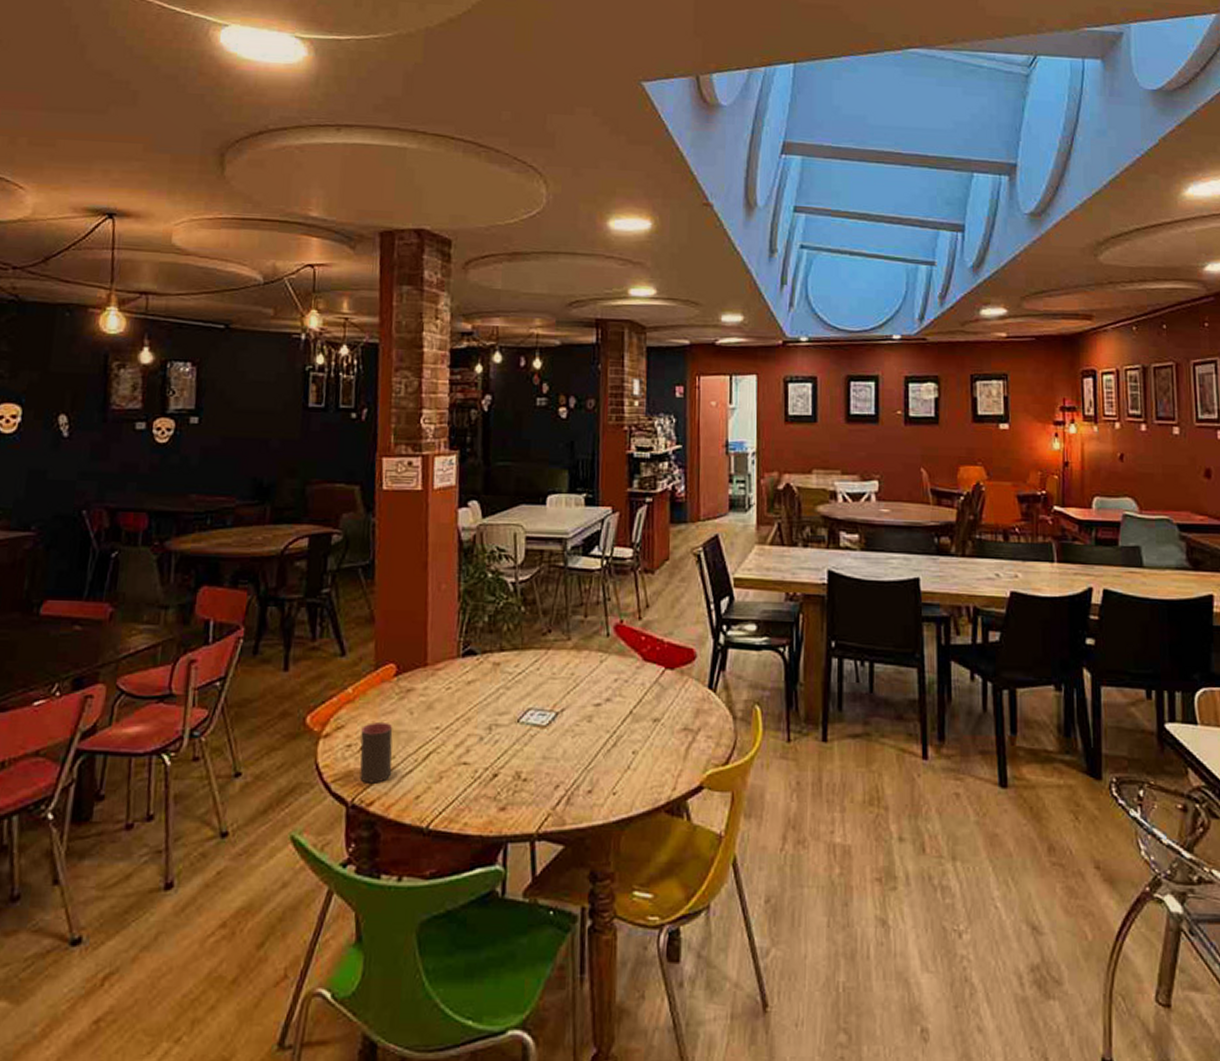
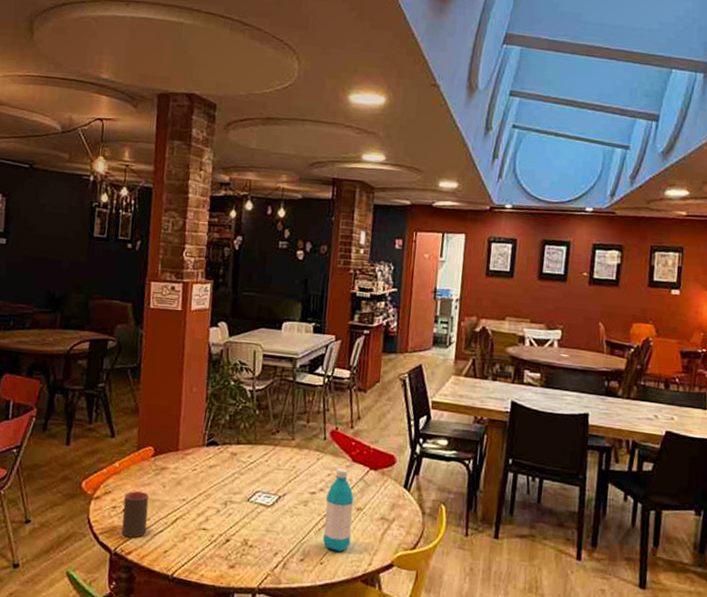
water bottle: none [614,671,649,776] -> present [323,468,354,552]

